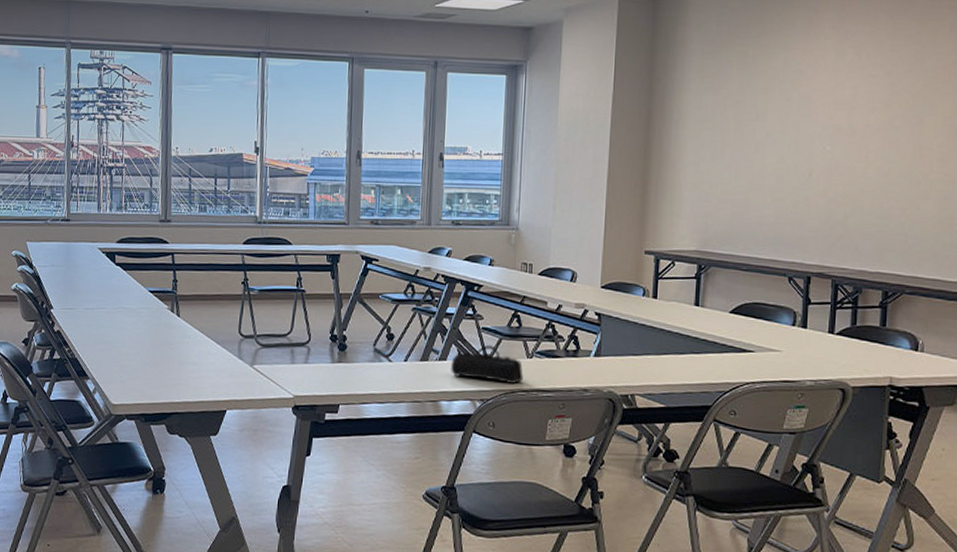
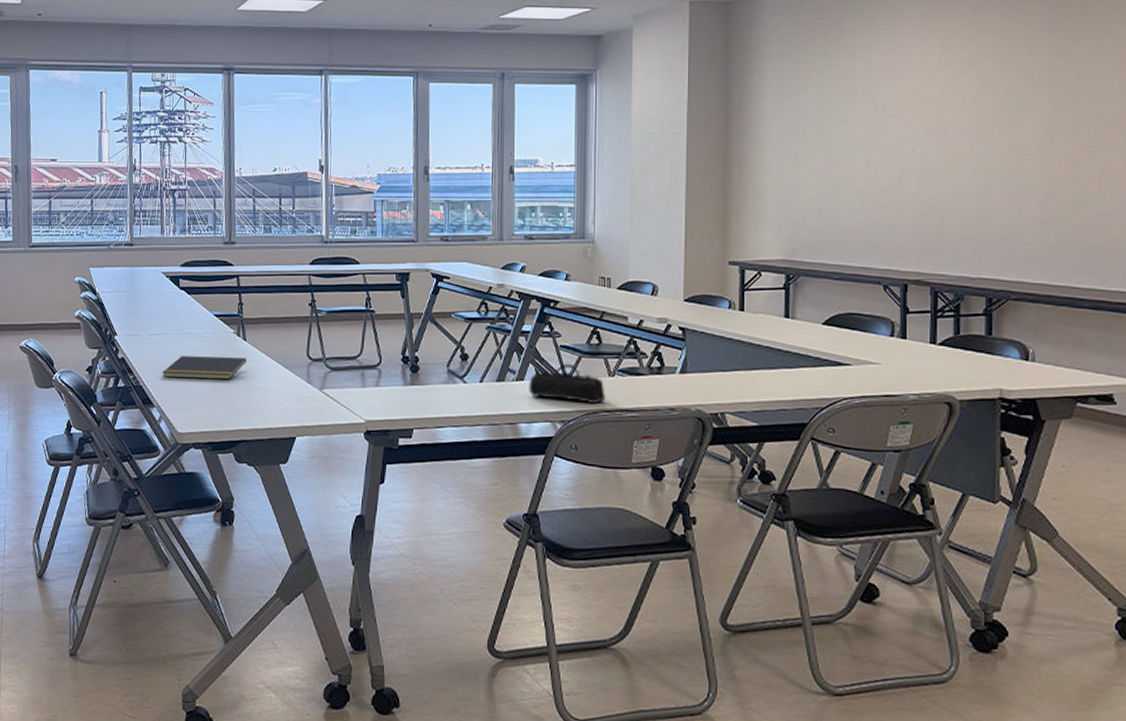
notepad: none [97,330,180,355] -> present [162,356,247,380]

